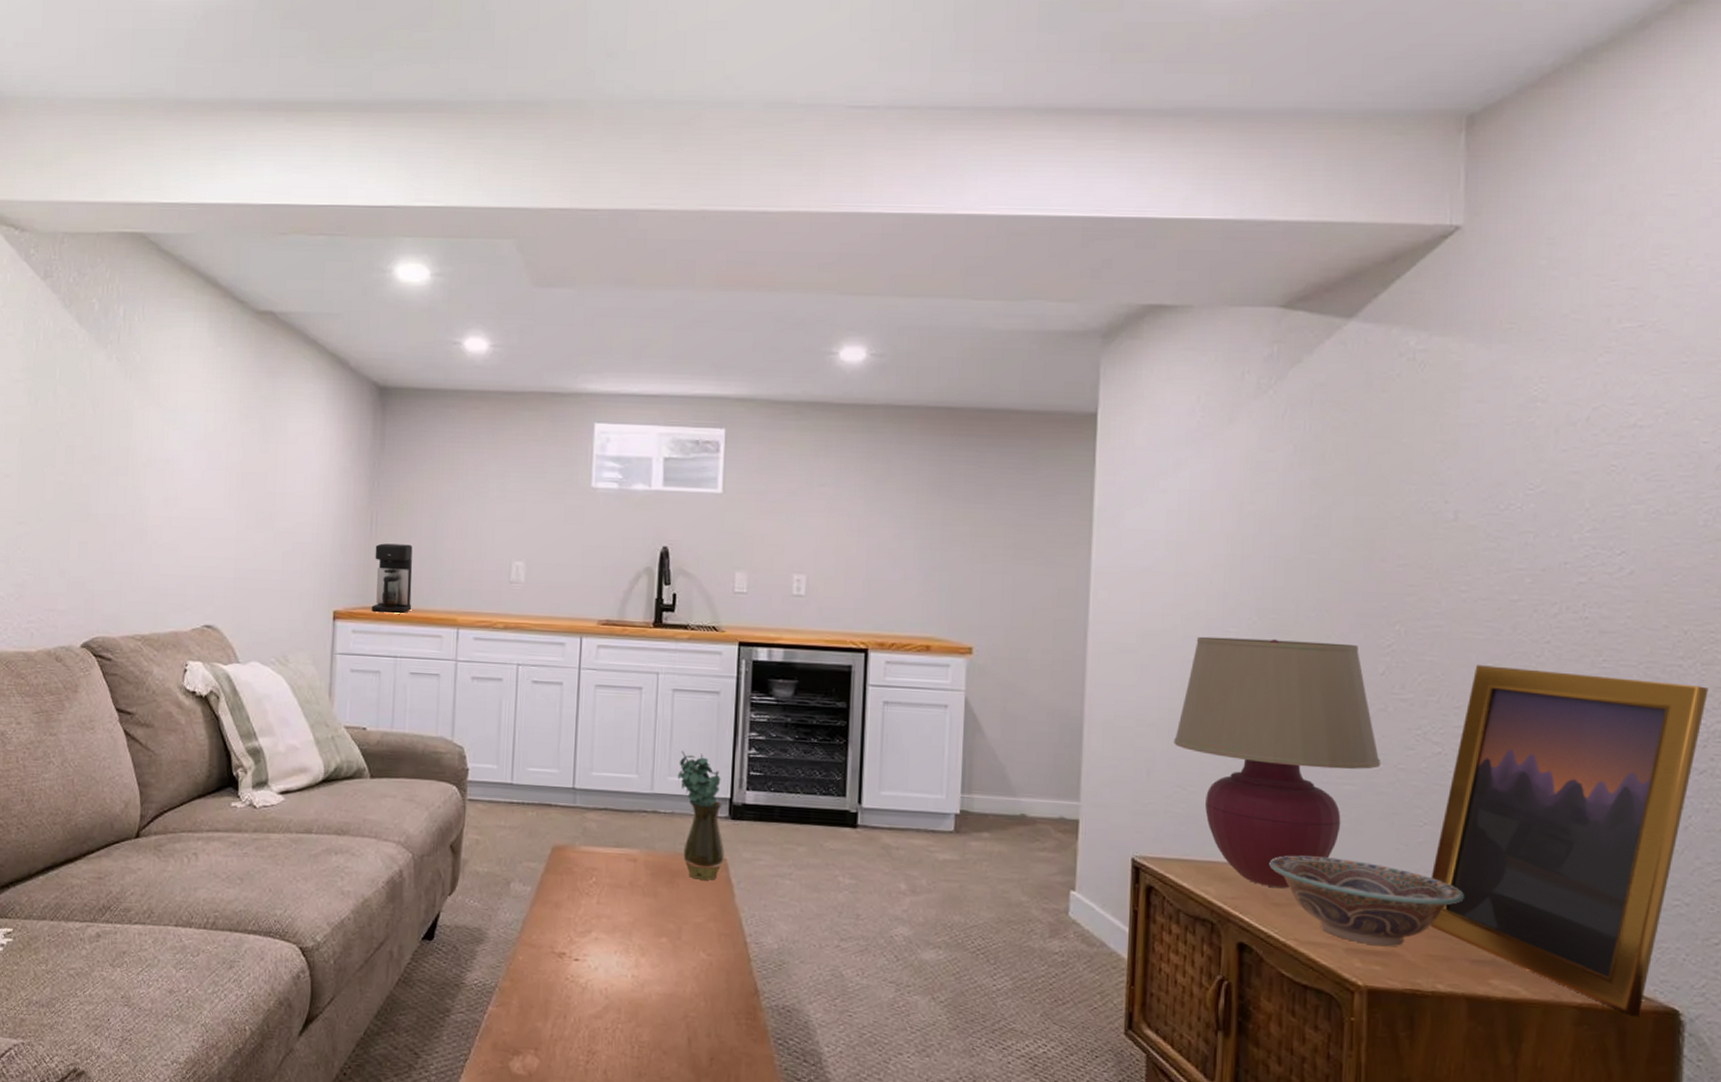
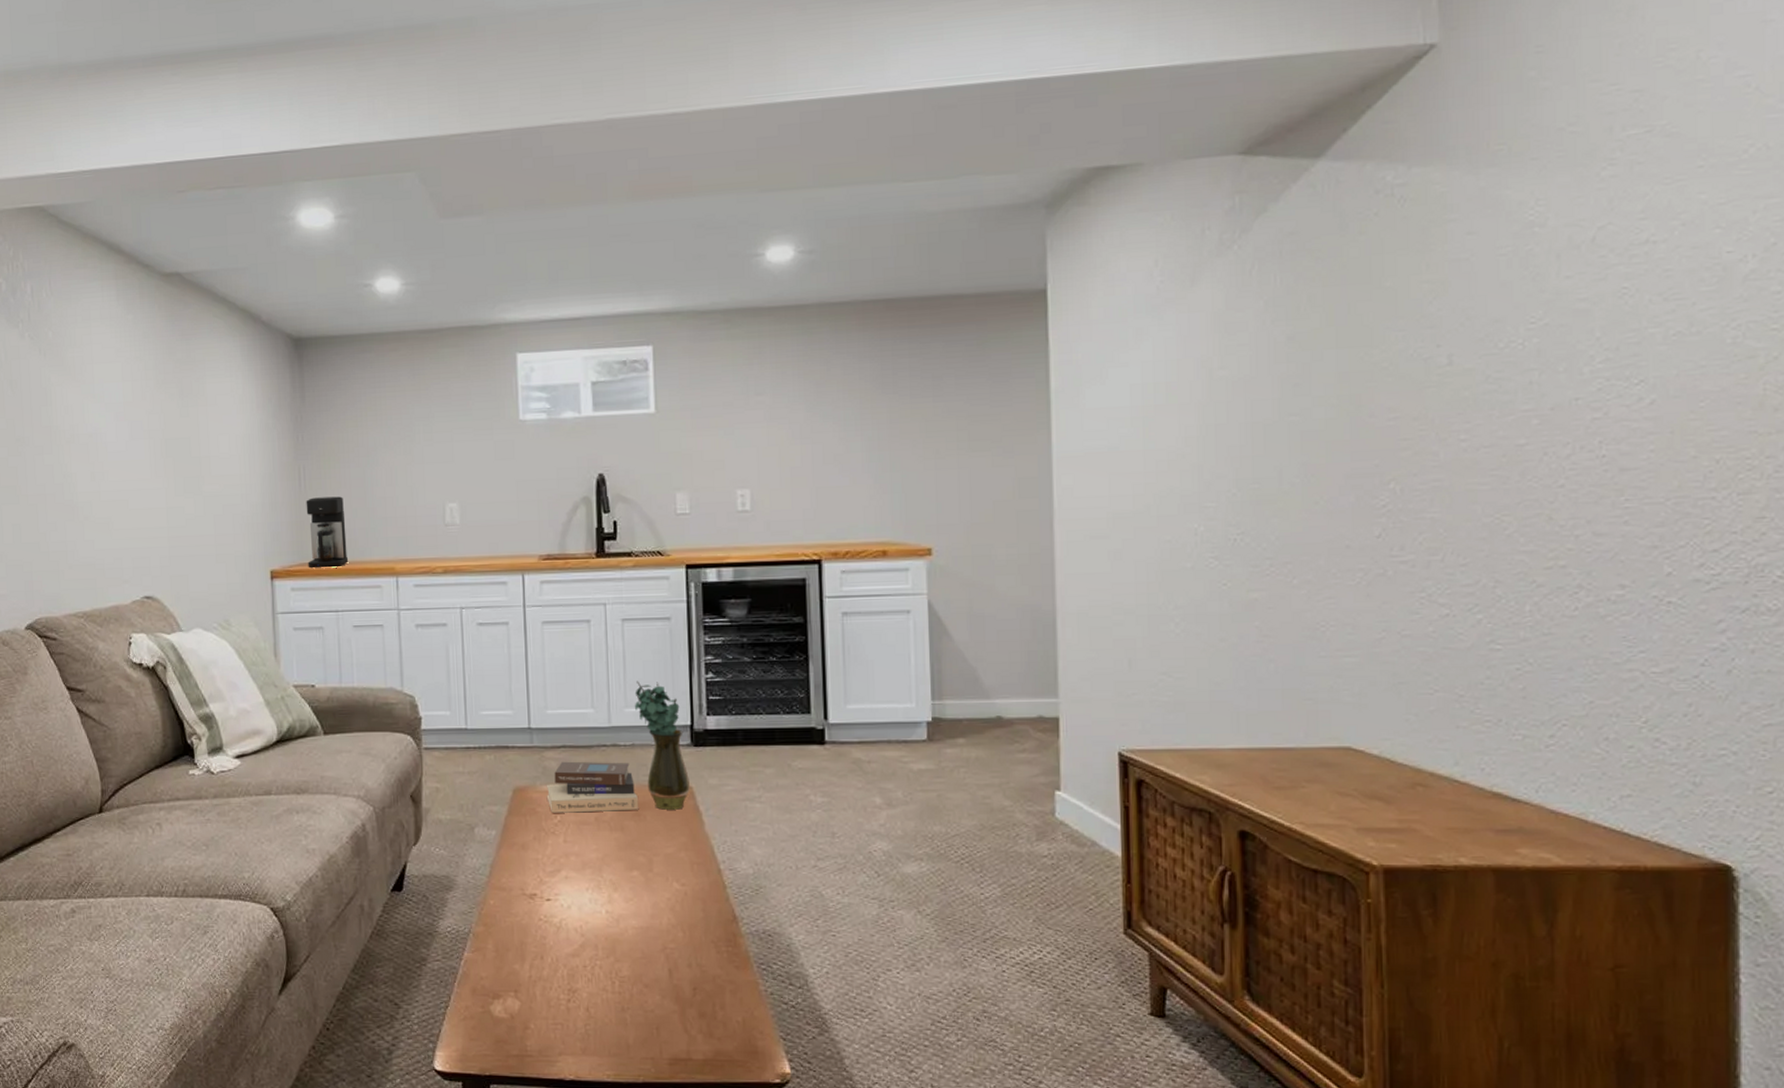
books: none [584,823,674,878] -> present [546,761,639,813]
table lamp: present [1174,636,1381,888] -> none [1155,508,1384,771]
decorative bowl: present [1269,855,1464,947] -> none [1267,734,1484,823]
picture frame: present [1430,665,1709,1017] -> none [1445,516,1747,876]

